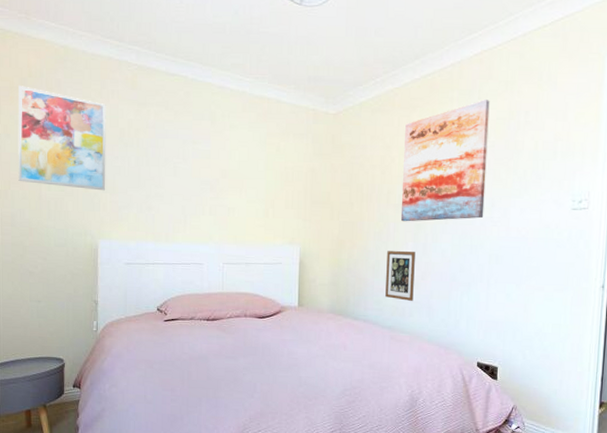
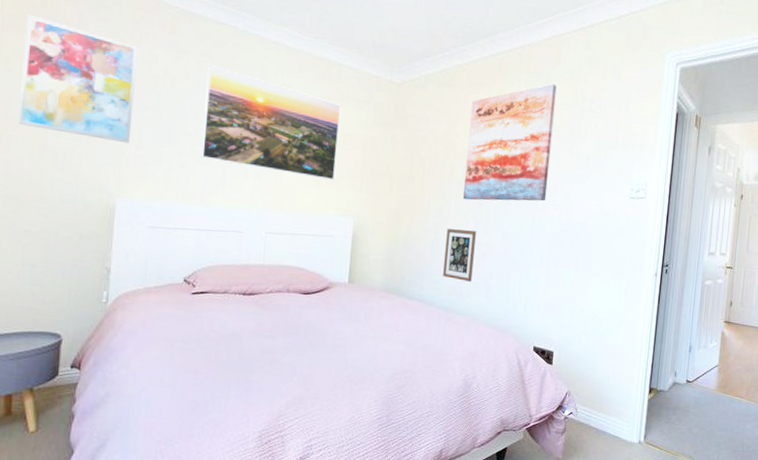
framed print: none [164,114,283,211] -> present [201,65,342,180]

